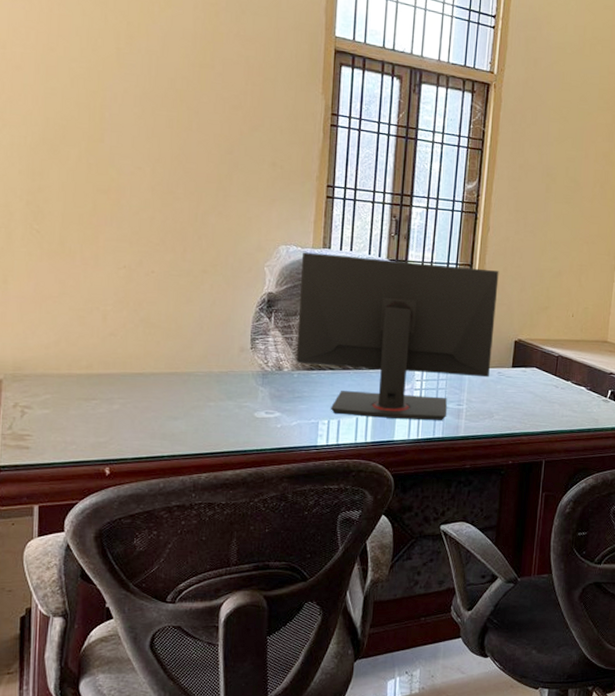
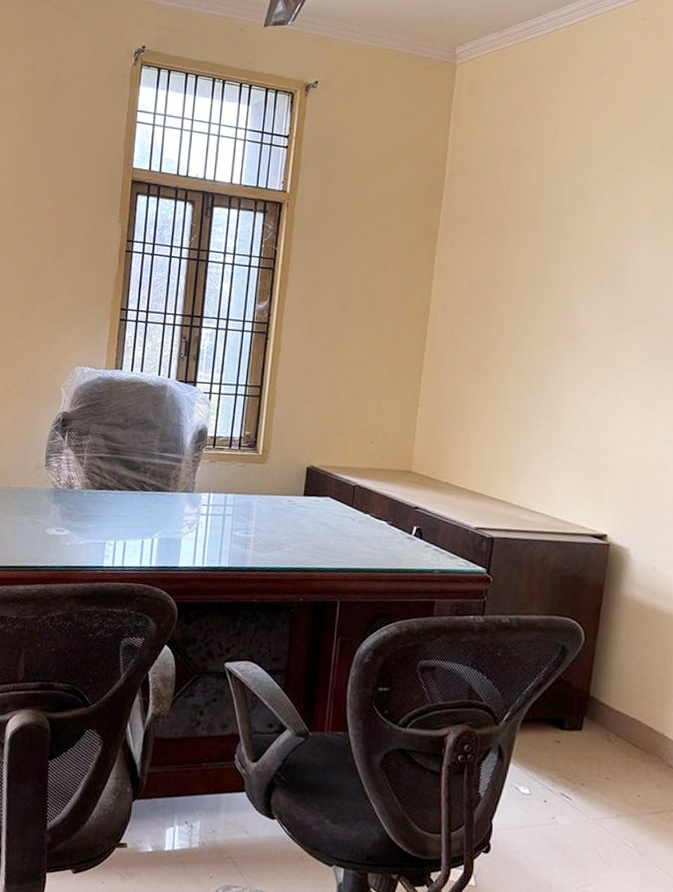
computer monitor: present [296,252,499,420] -> none [86,373,291,549]

